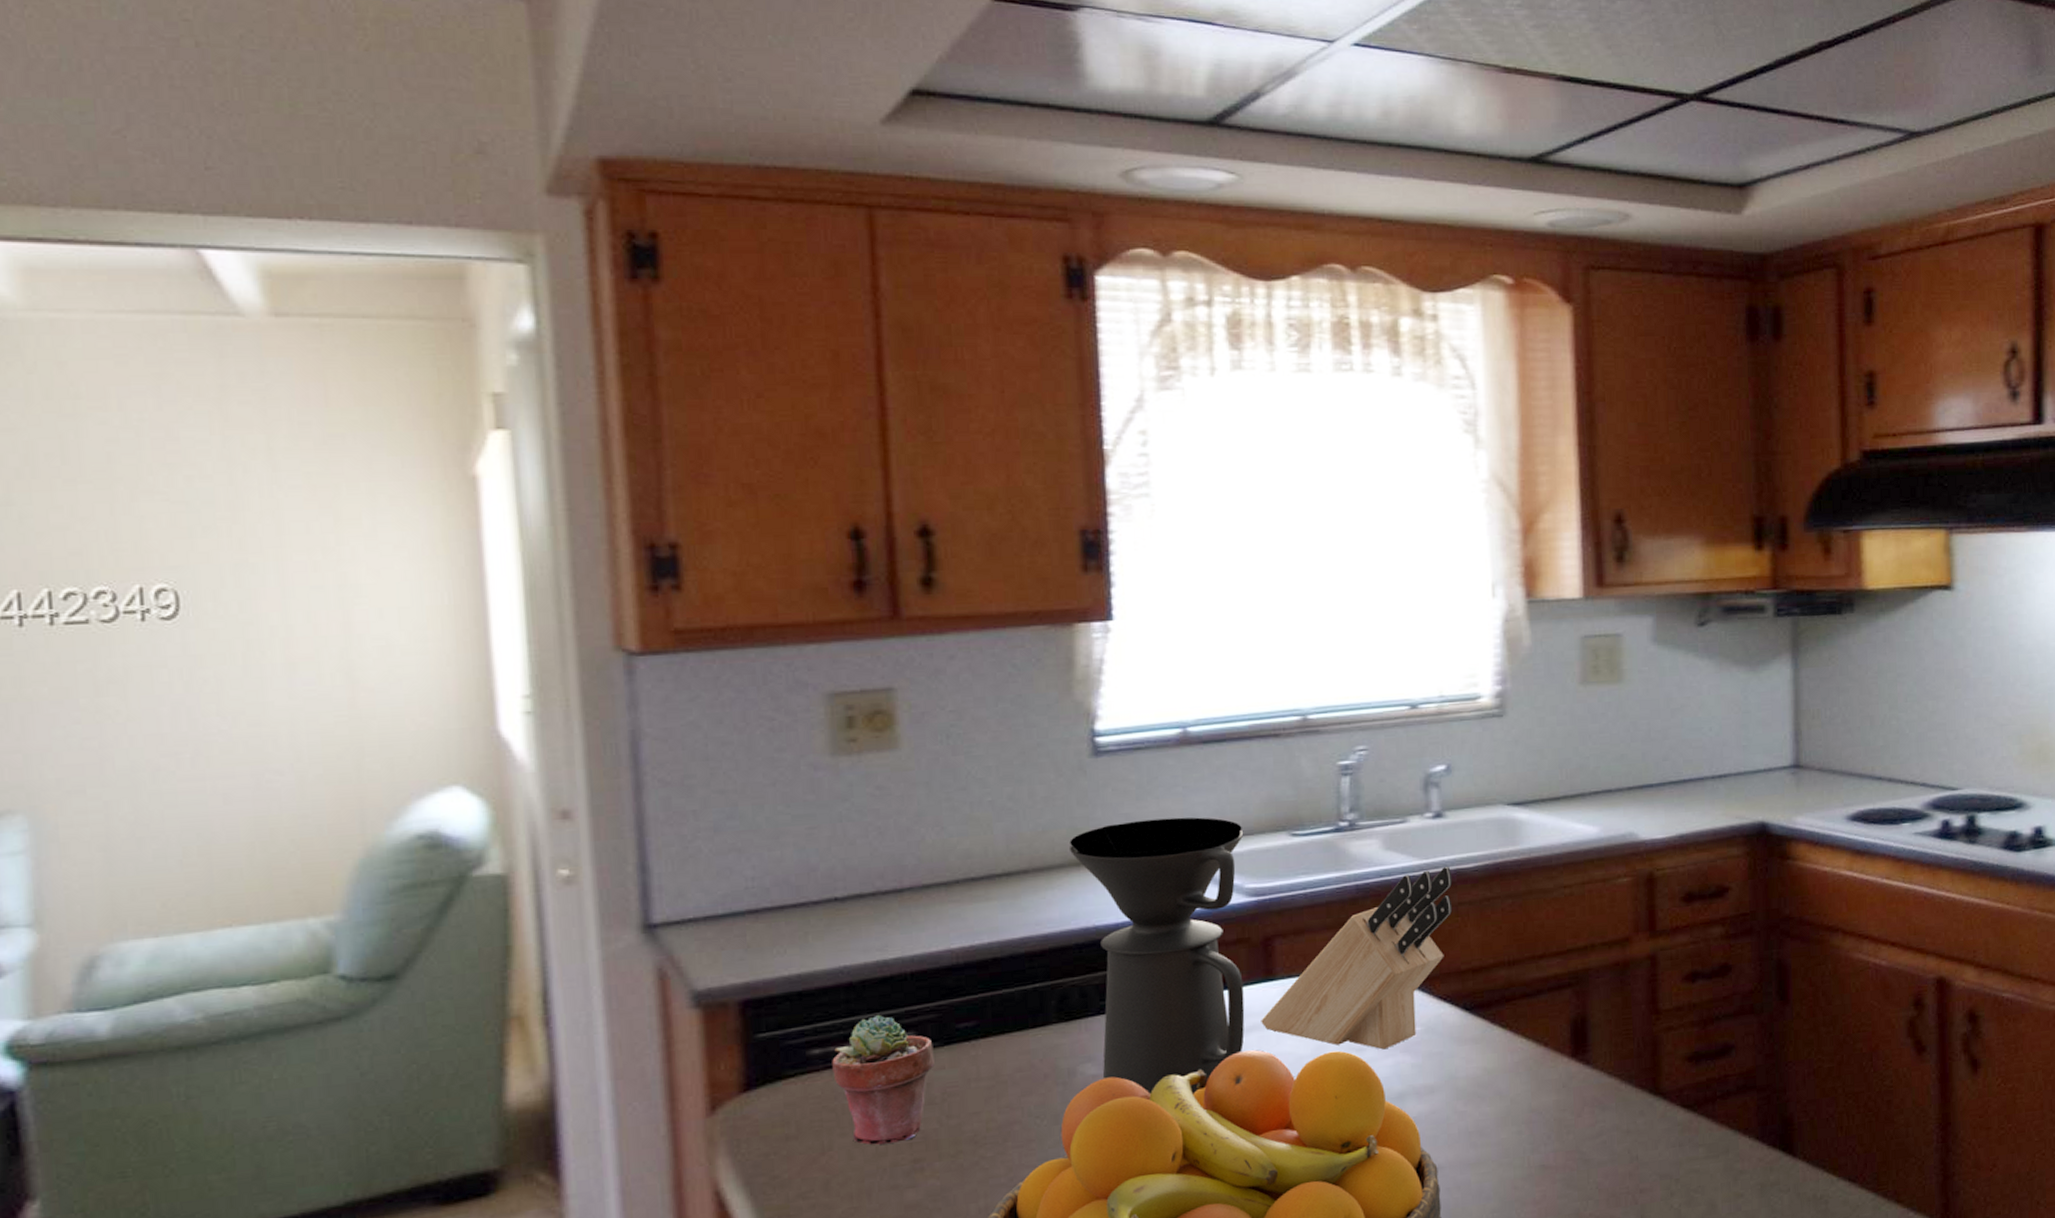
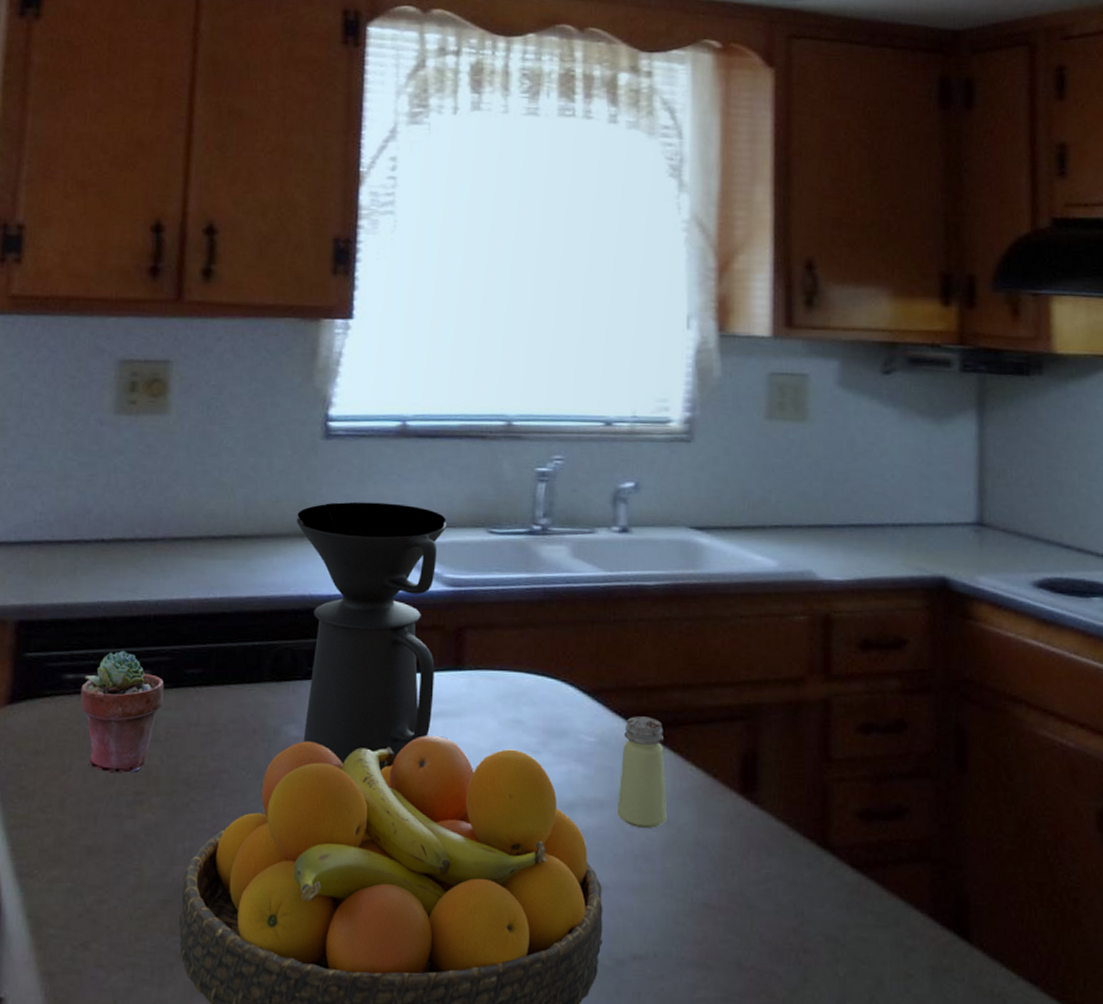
knife block: present [1261,866,1453,1050] -> none [447,580,634,756]
saltshaker: none [1449,998,1500,1106] -> present [618,716,668,829]

